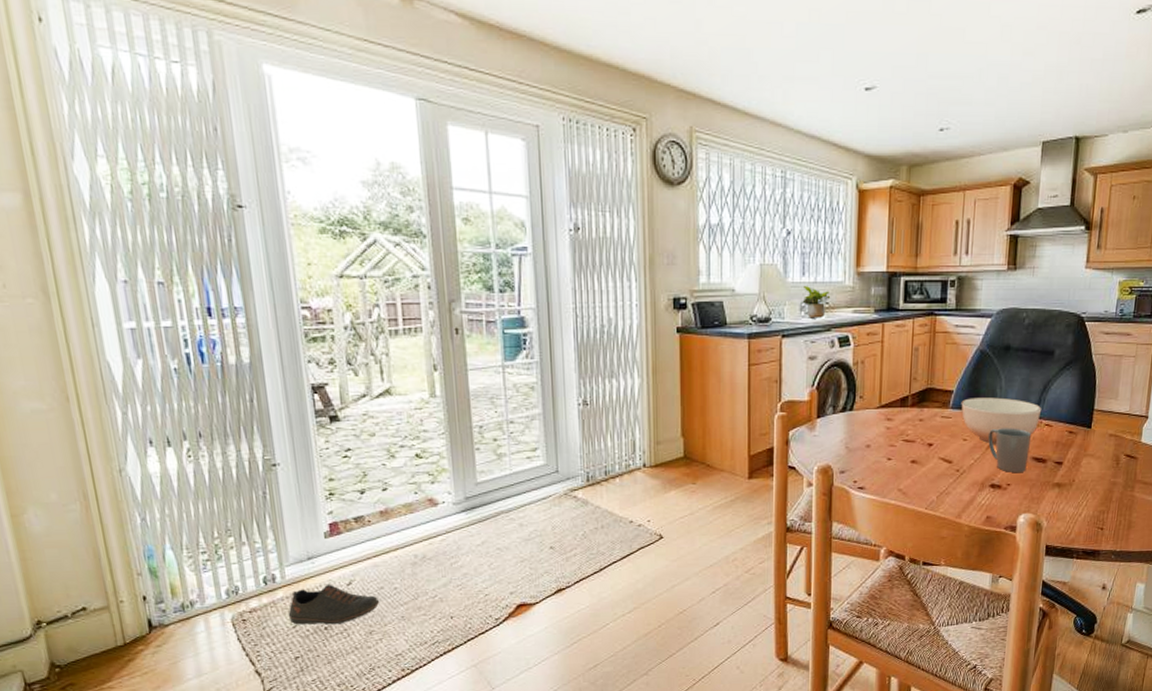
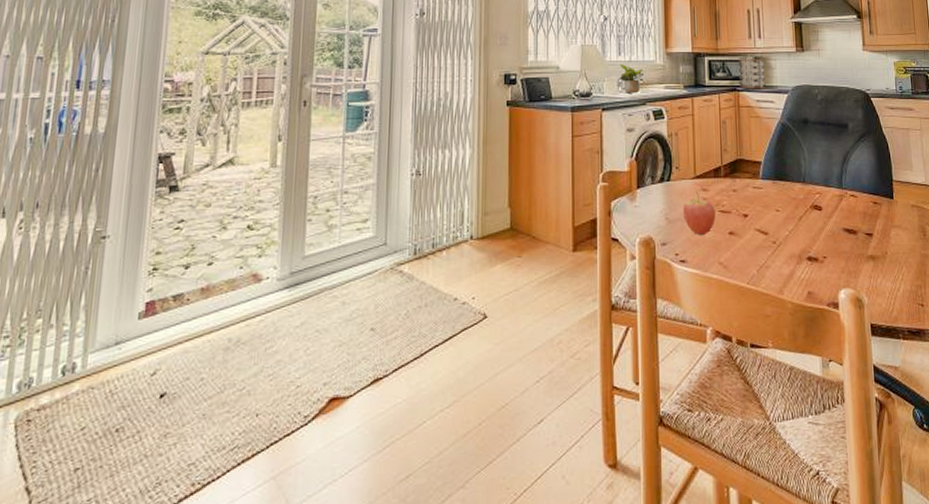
shoe: present [288,584,380,625] -> none [79,374,183,426]
fruit: none [864,421,899,463] -> present [683,192,715,235]
spice rack: none [937,273,969,313] -> present [738,54,766,89]
bowl: present [961,397,1042,444] -> none [770,168,845,215]
mug: present [988,428,1032,472] -> none [799,198,840,244]

